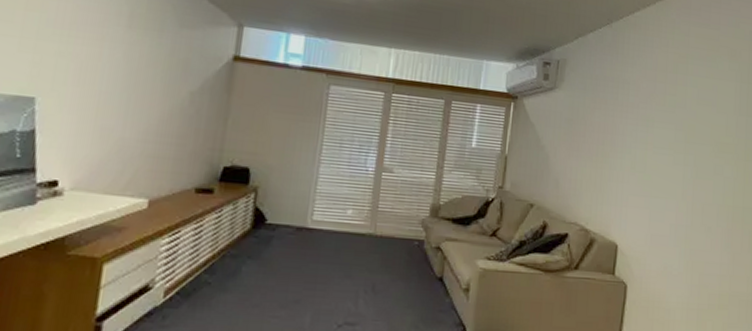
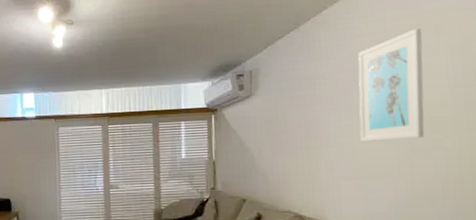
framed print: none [652,49,719,162] -> present [358,27,425,142]

